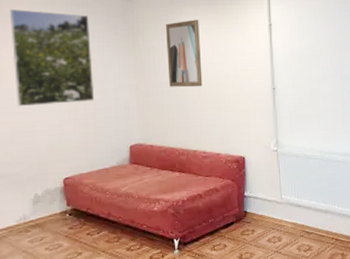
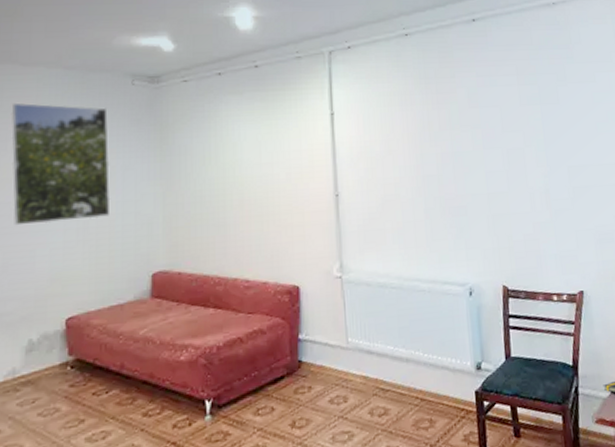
wall art: present [166,19,203,87] -> none [202,110,246,196]

